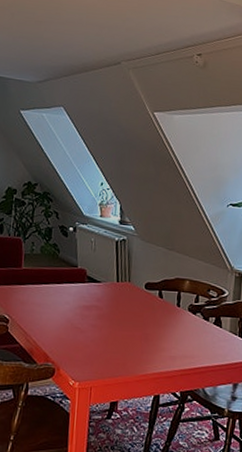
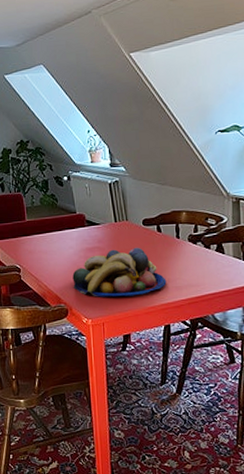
fruit bowl: none [64,310,162,362] -> present [72,247,167,297]

